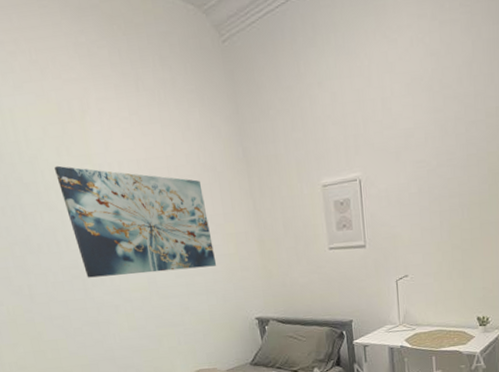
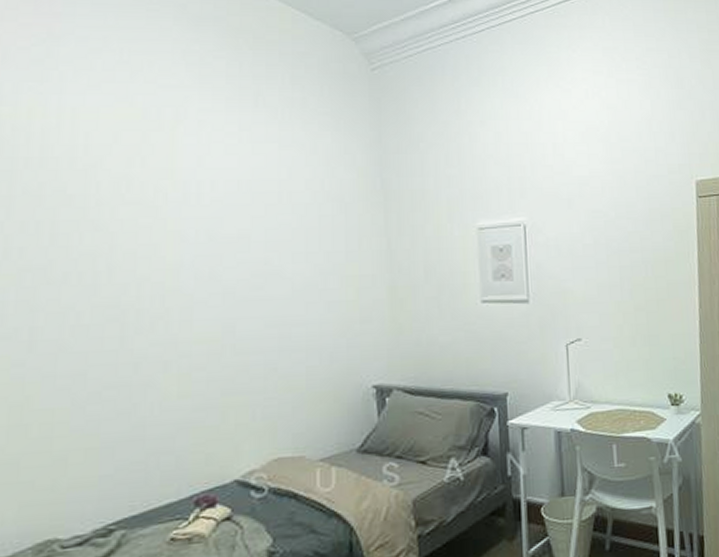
wall art: present [54,165,217,278] -> none [118,178,327,322]

